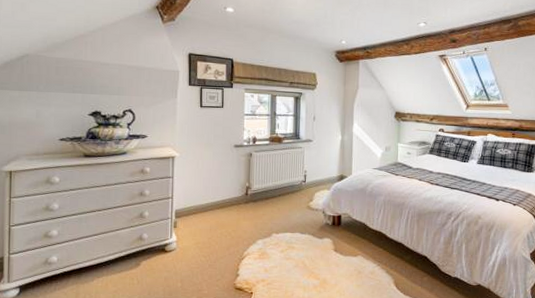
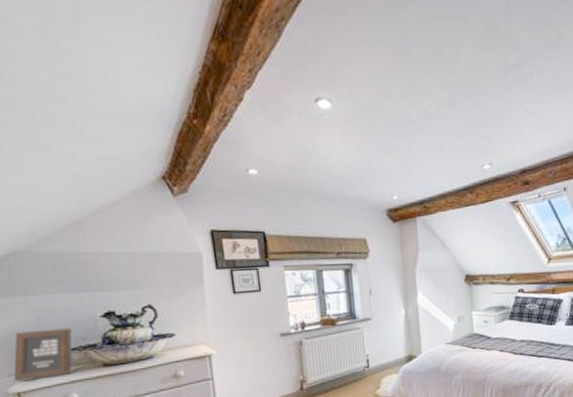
picture frame: none [9,121,63,162] -> present [13,328,72,381]

